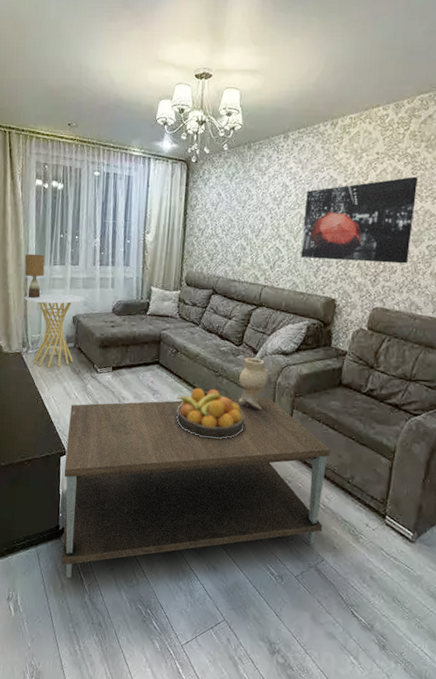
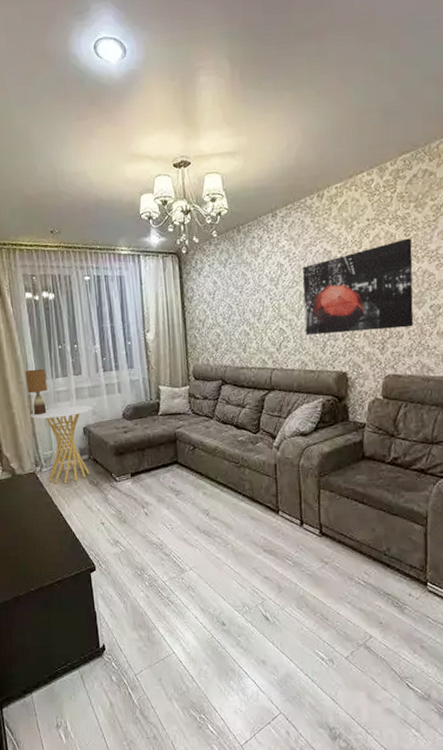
coffee table: present [61,397,331,579] -> none [94,481,367,696]
fruit bowl: present [176,387,245,440] -> none [201,480,273,532]
decorative vase: present [239,357,269,411] -> none [261,442,291,496]

